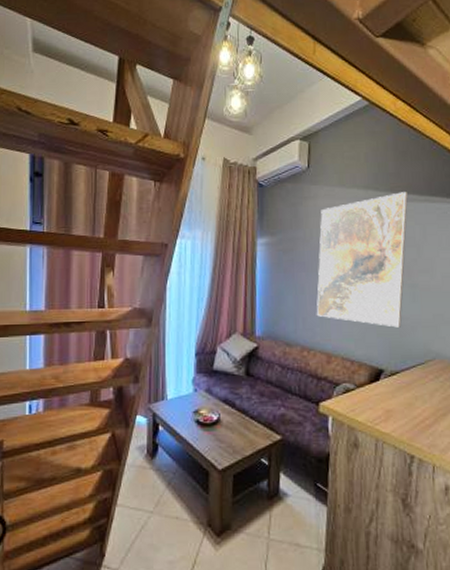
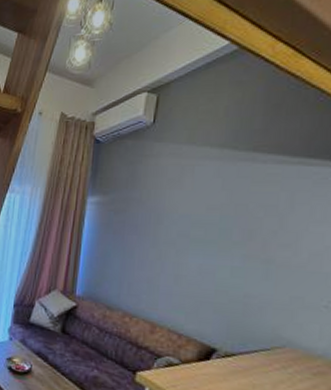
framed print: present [316,192,408,328] -> none [144,152,275,306]

